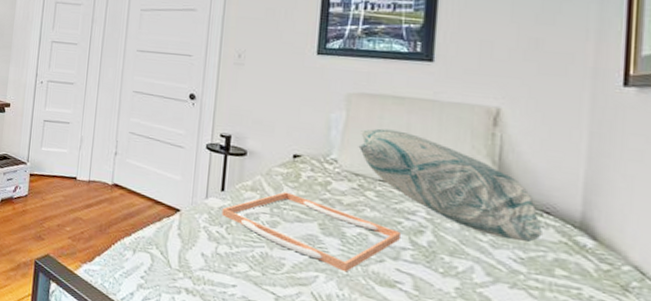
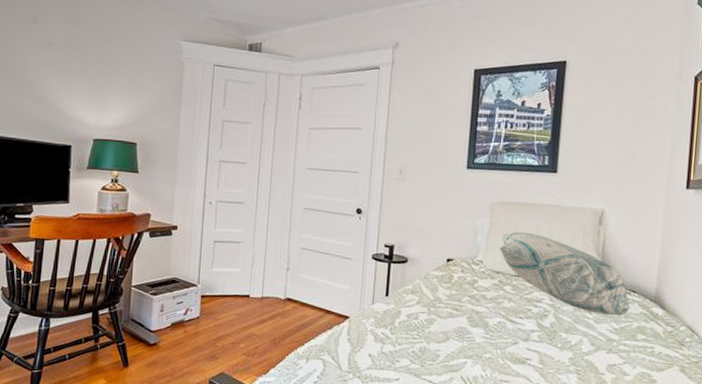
serving tray: present [222,191,400,273] -> none [386,292,530,356]

